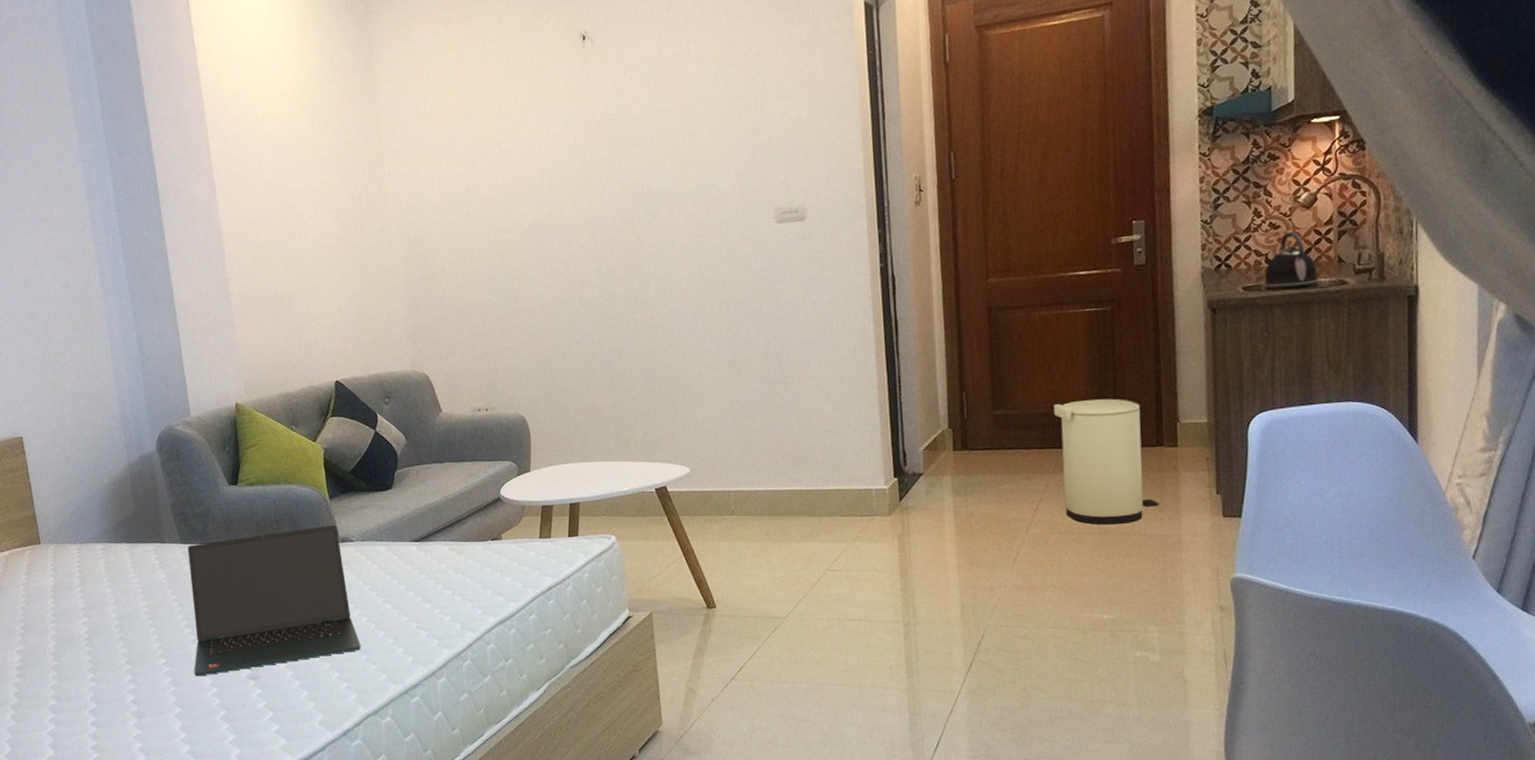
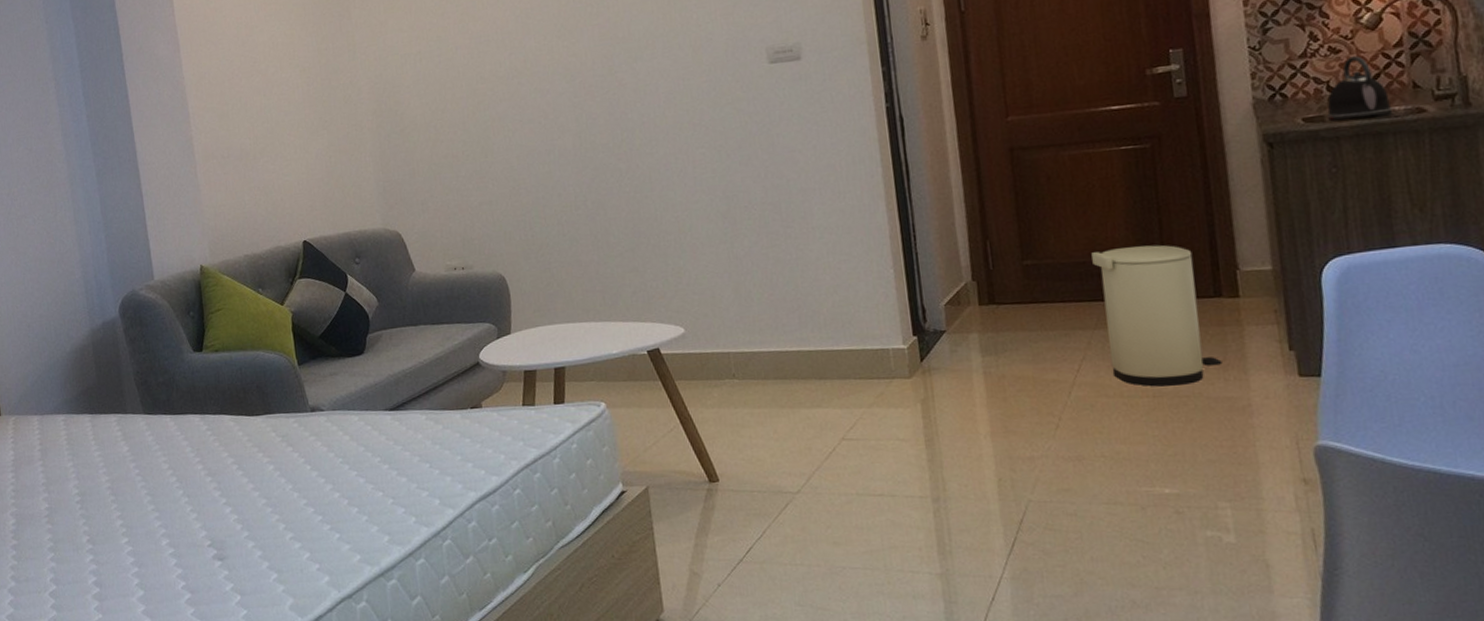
laptop: present [187,524,361,677] -> none [151,393,333,557]

